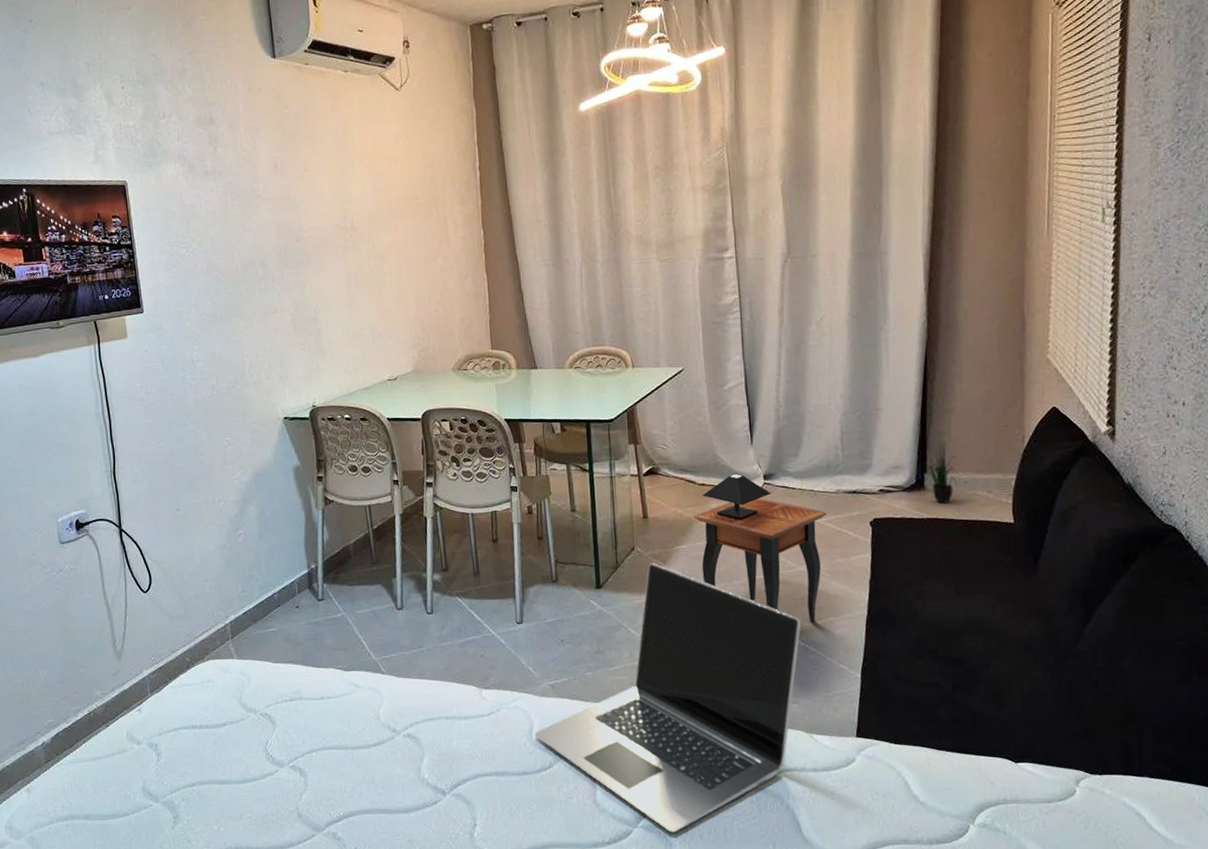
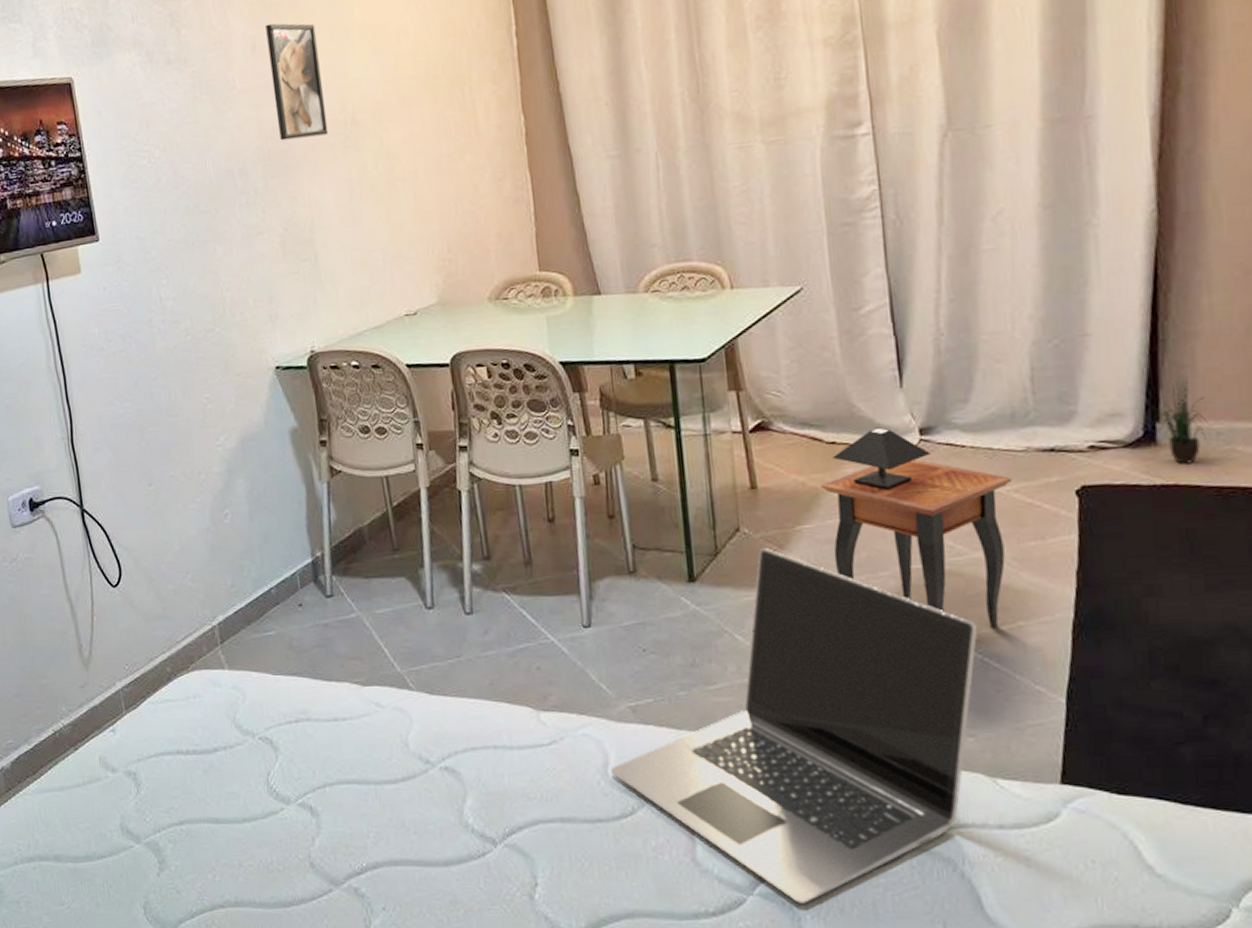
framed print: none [285,148,333,240] -> present [265,23,329,141]

